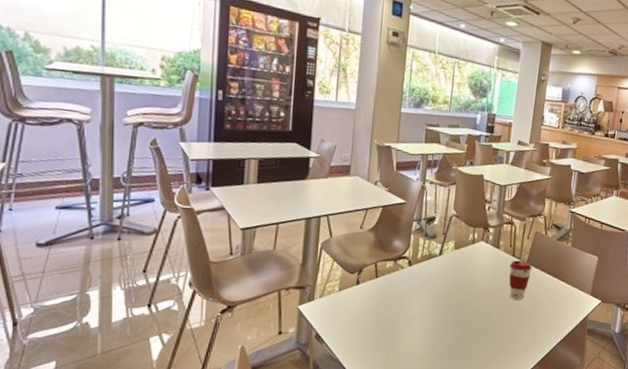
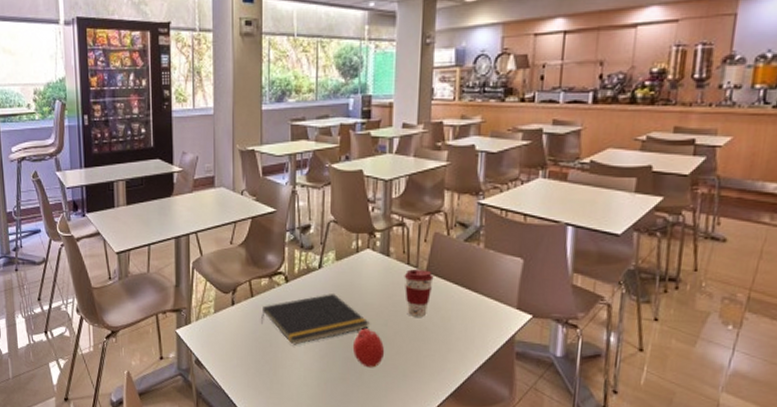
notepad: none [383,277,478,322] -> present [261,294,370,345]
fruit: none [462,308,489,342] -> present [352,328,385,368]

